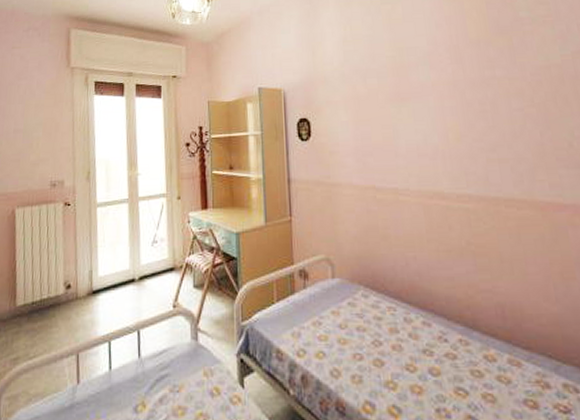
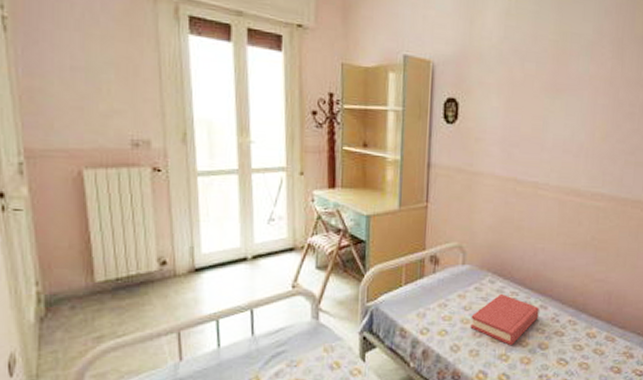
hardback book: none [348,309,423,371] -> present [470,293,539,346]

